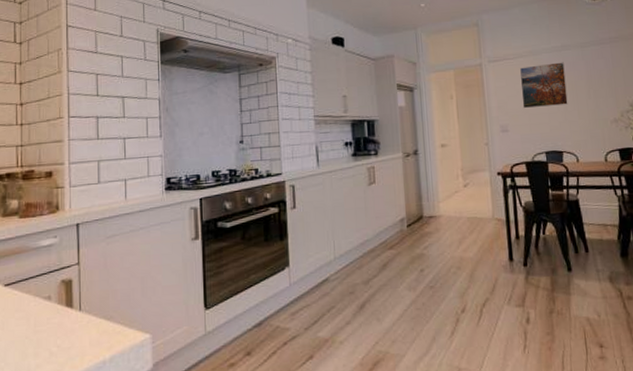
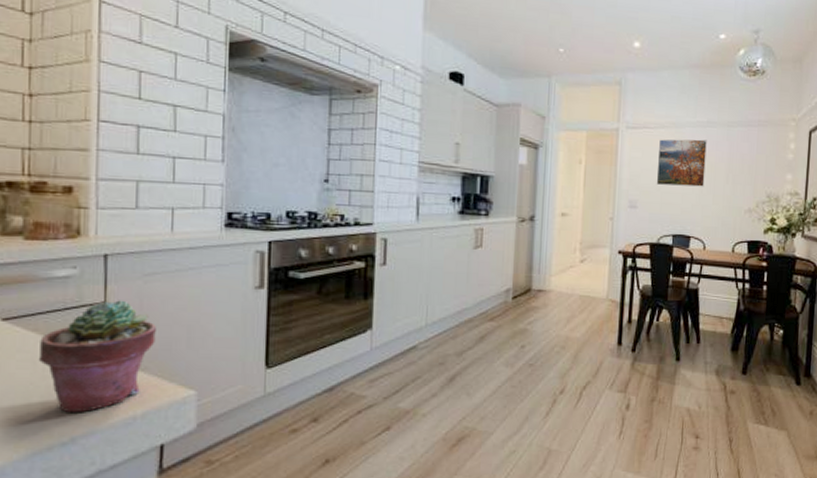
potted succulent: none [31,260,117,362] -> present [38,300,156,413]

